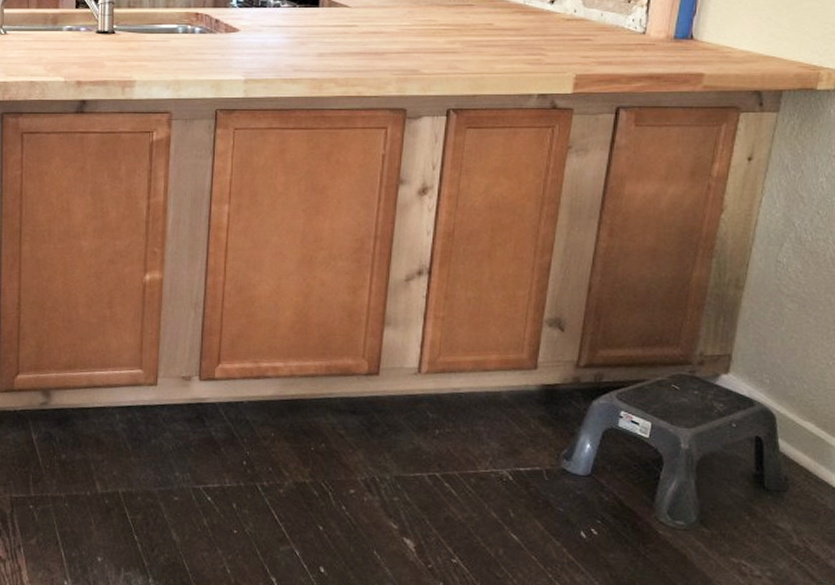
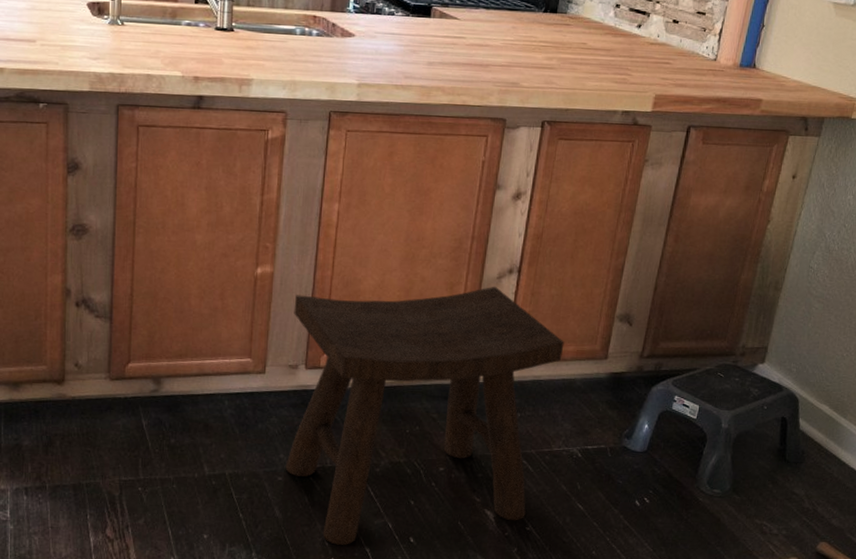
stool: none [181,289,486,573] -> present [285,286,564,545]

